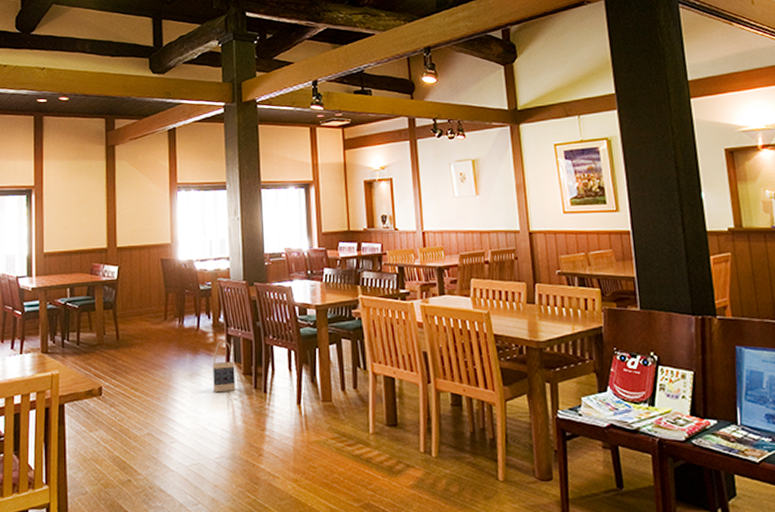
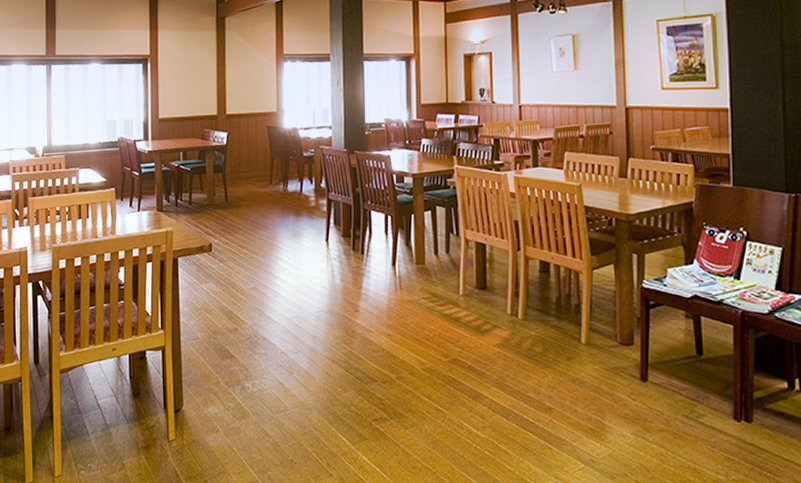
bag: present [212,340,236,392] -> none [314,204,335,252]

